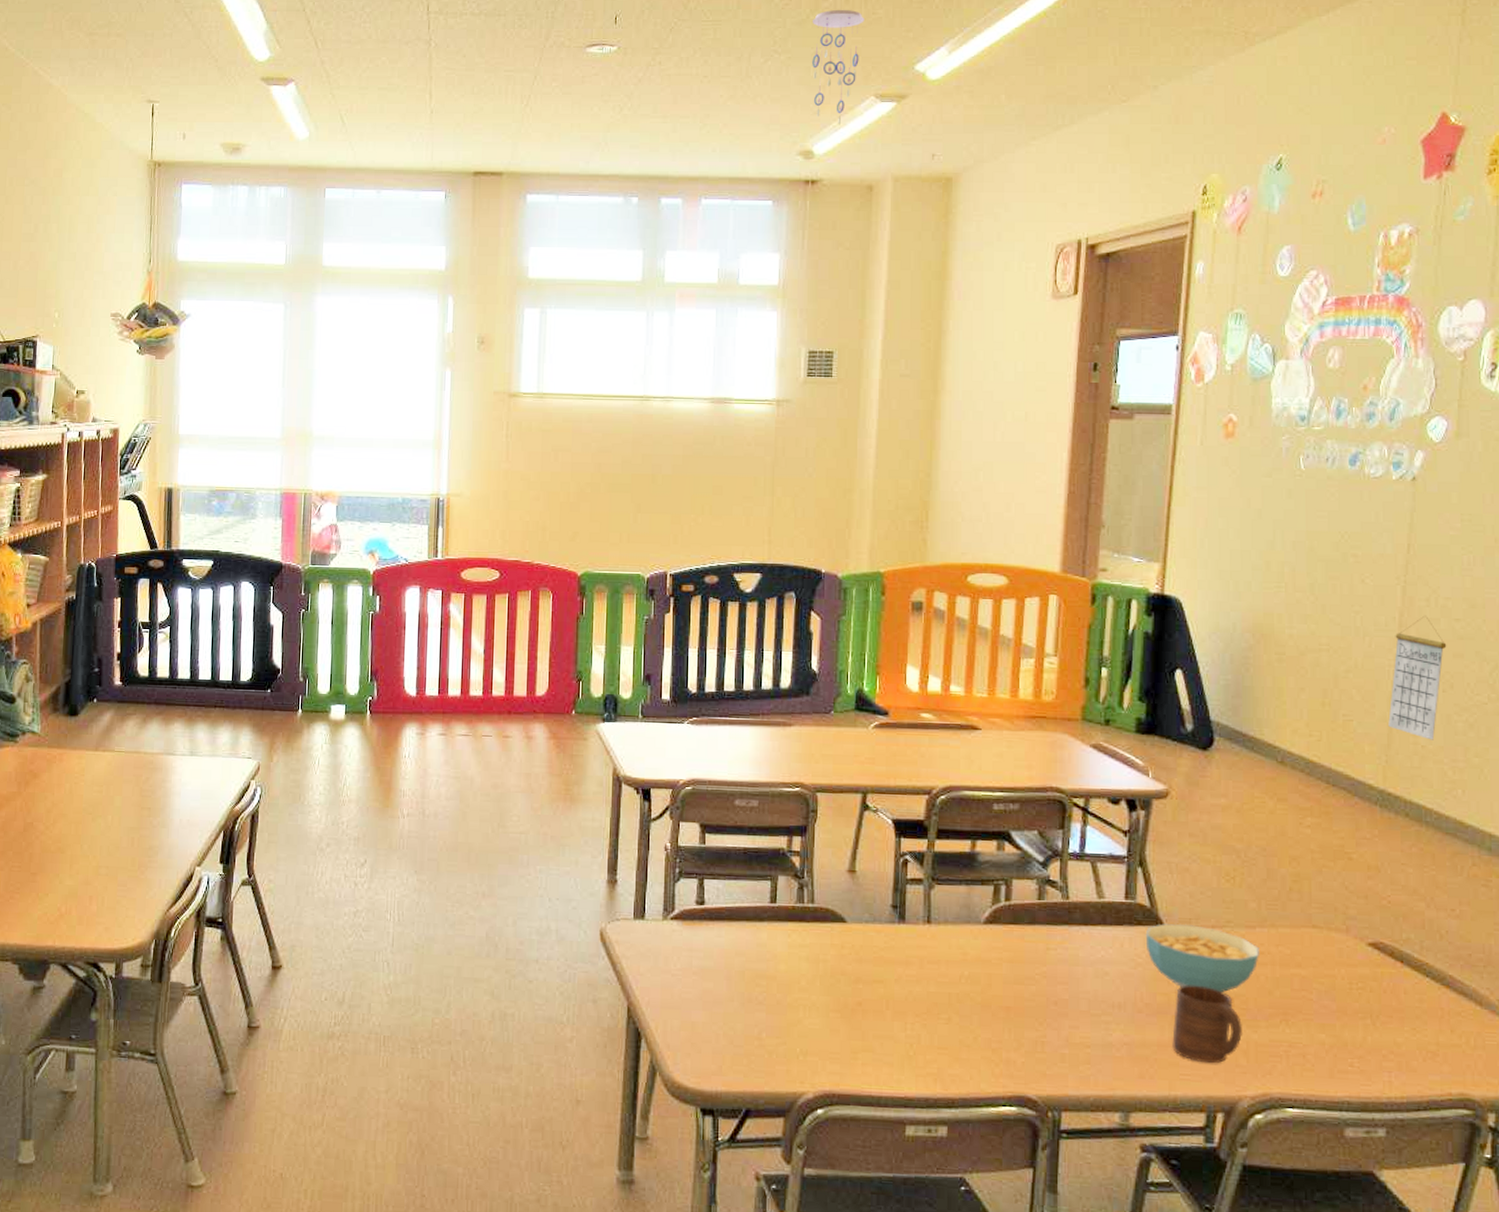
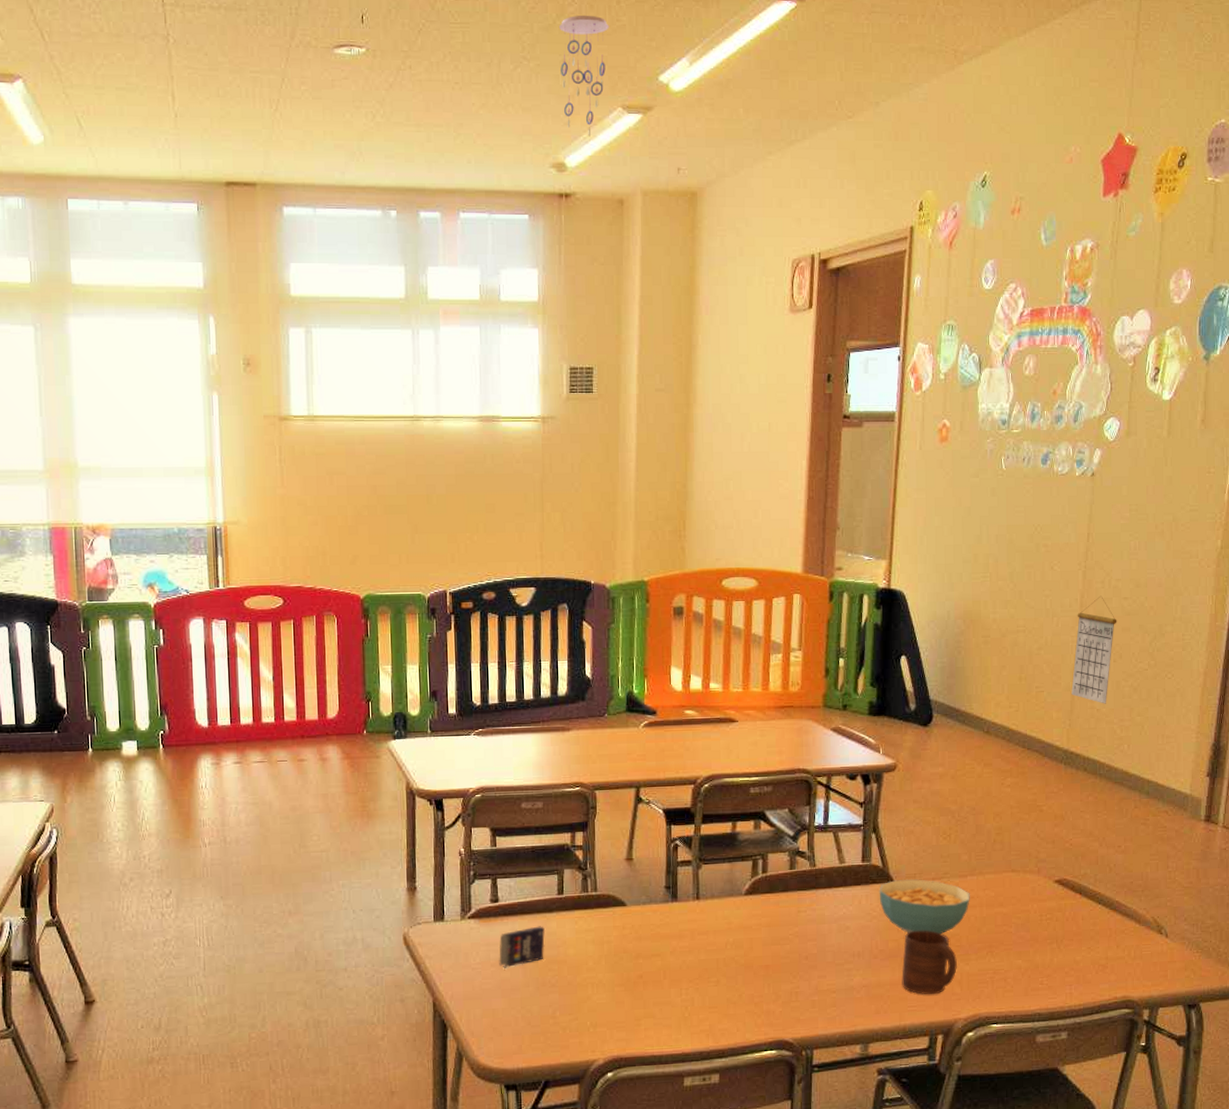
crayon box: none [702,935,754,978] -> present [499,926,545,968]

